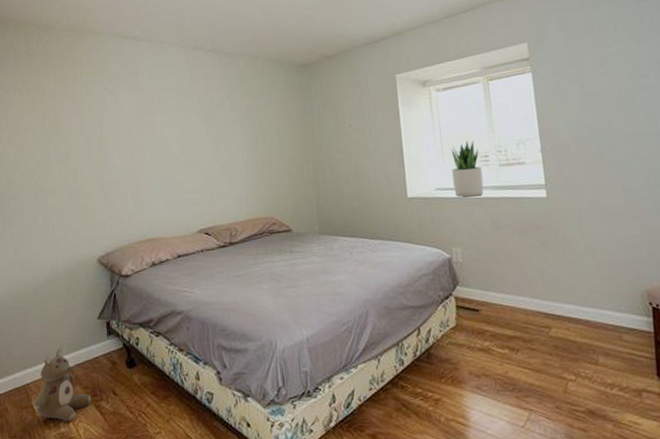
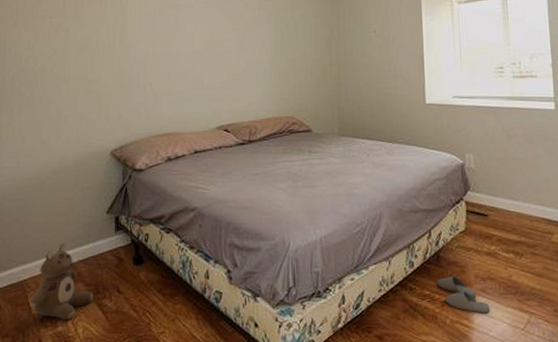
slippers: none [428,374,487,411] -> present [436,276,490,313]
planter: present [451,140,484,198] -> none [469,52,498,107]

